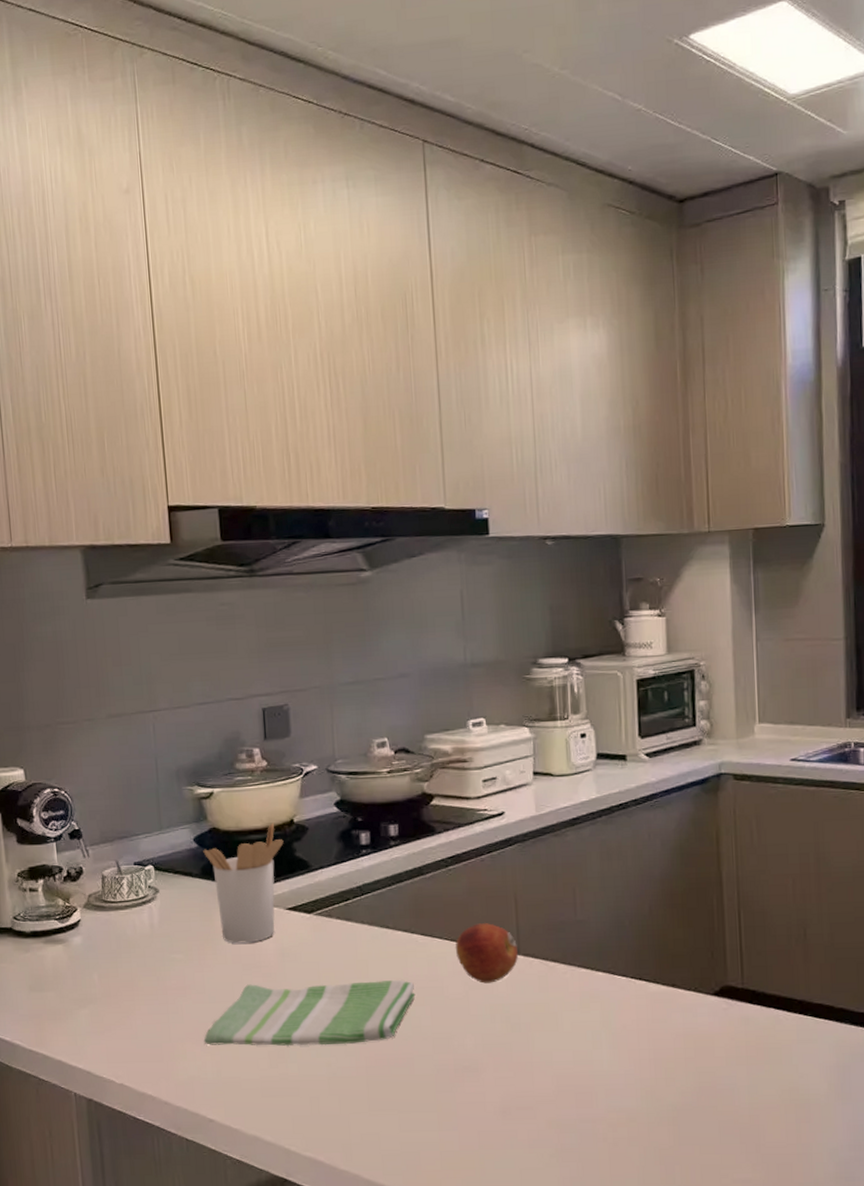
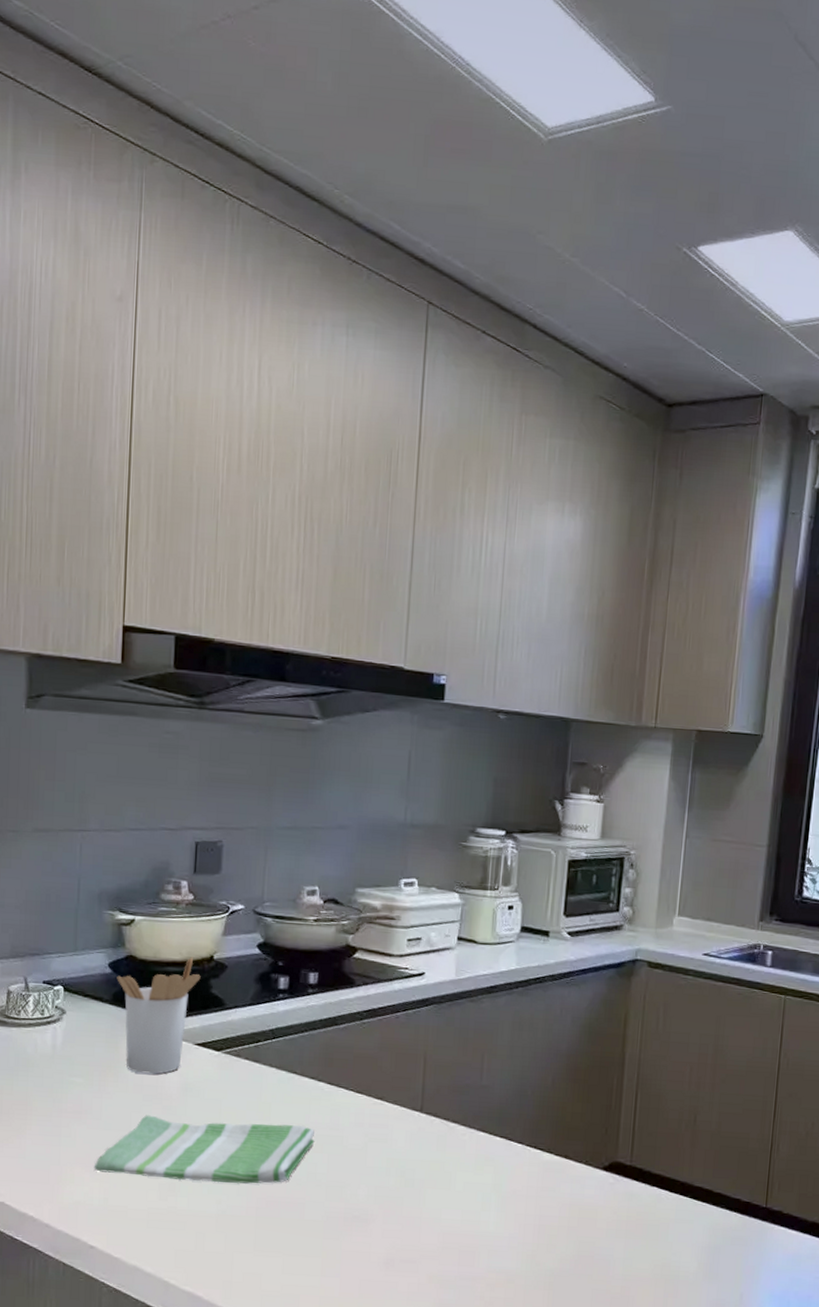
fruit: present [455,923,518,984] -> none [359,1078,421,1138]

